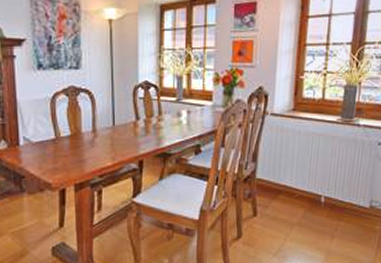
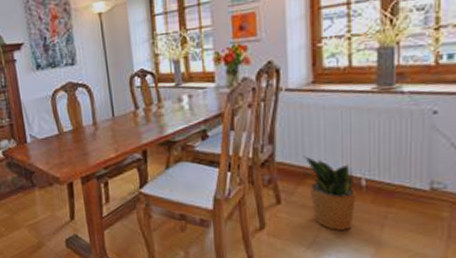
potted plant: none [275,174,317,240] -> present [300,156,357,230]

